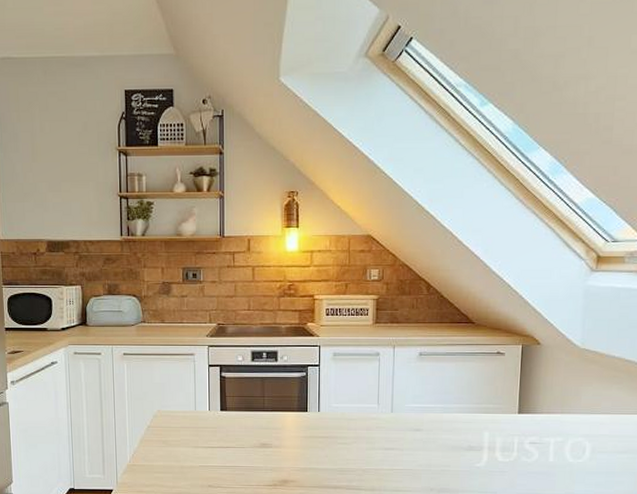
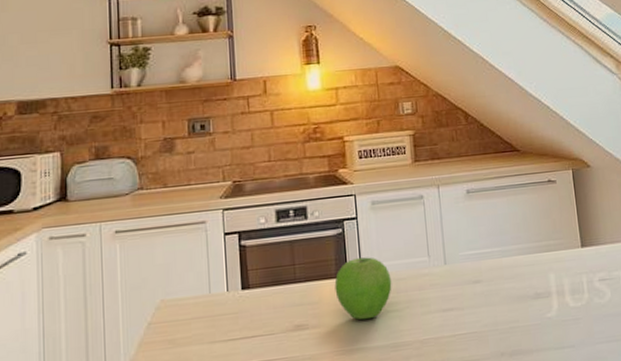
fruit: none [296,398,344,447] -> present [334,257,392,320]

